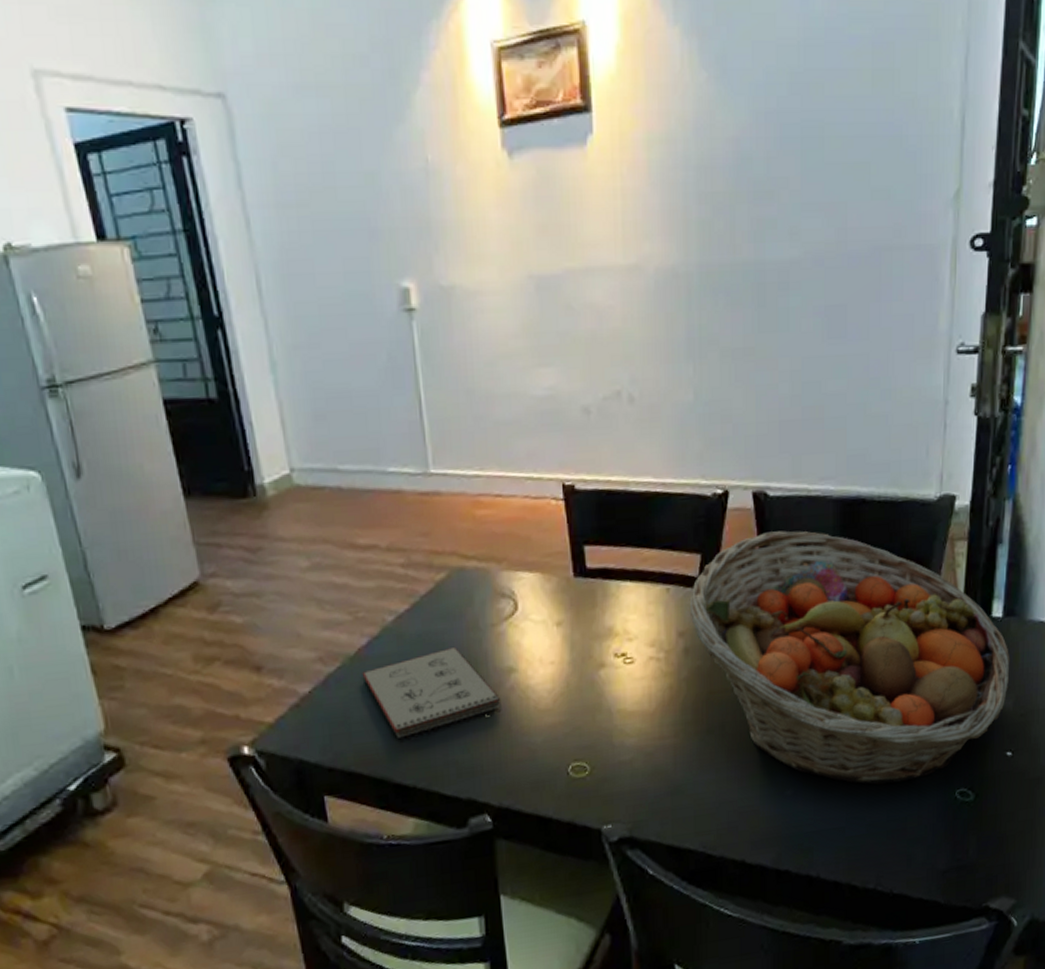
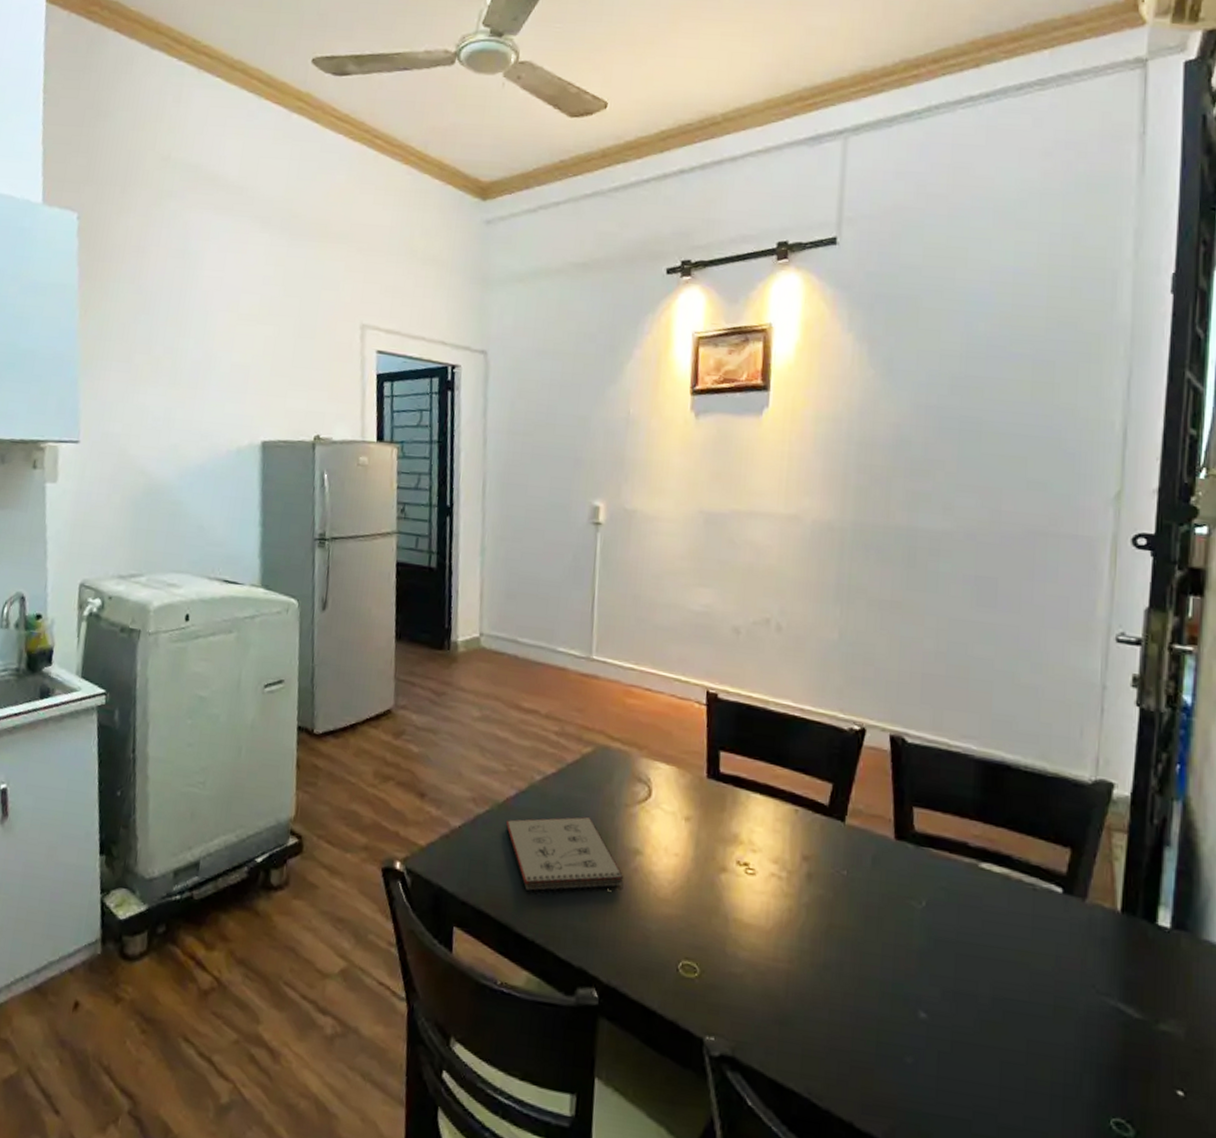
fruit basket: present [689,530,1011,785] -> none [816,777,1181,1090]

